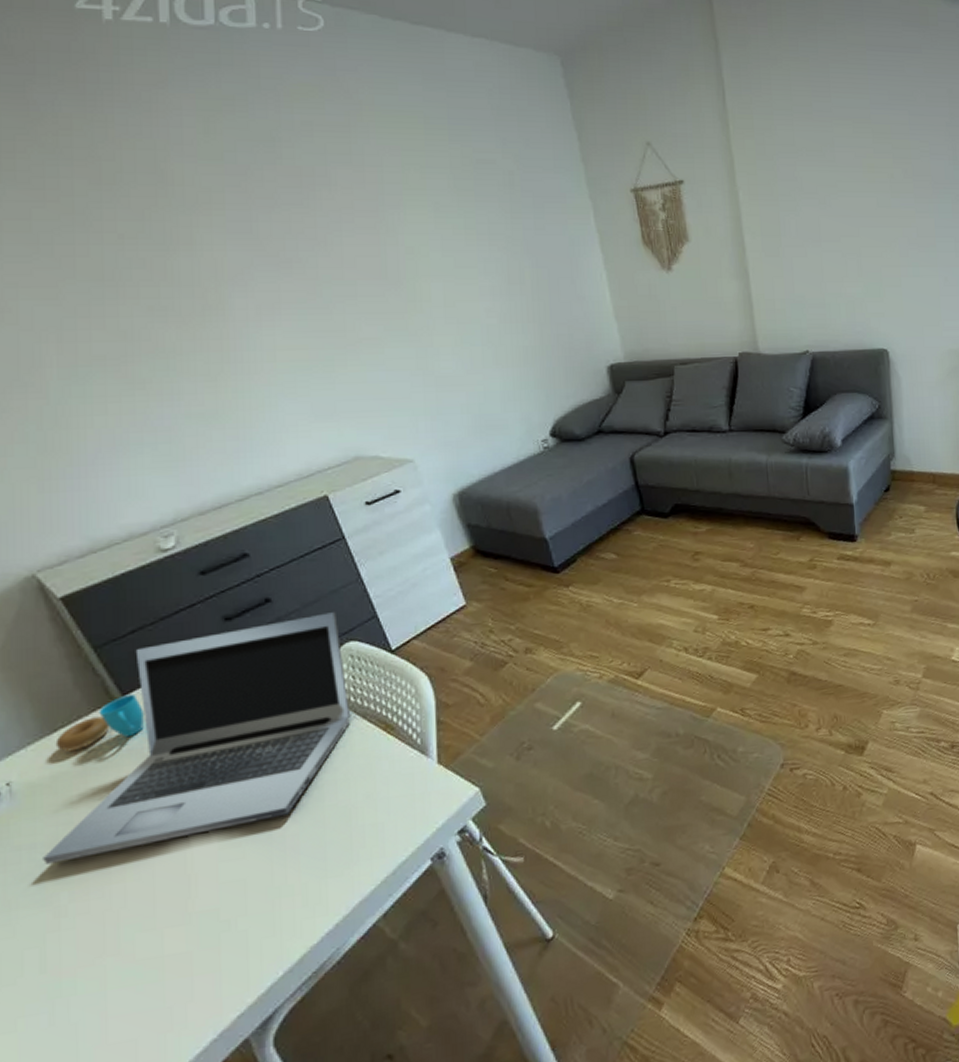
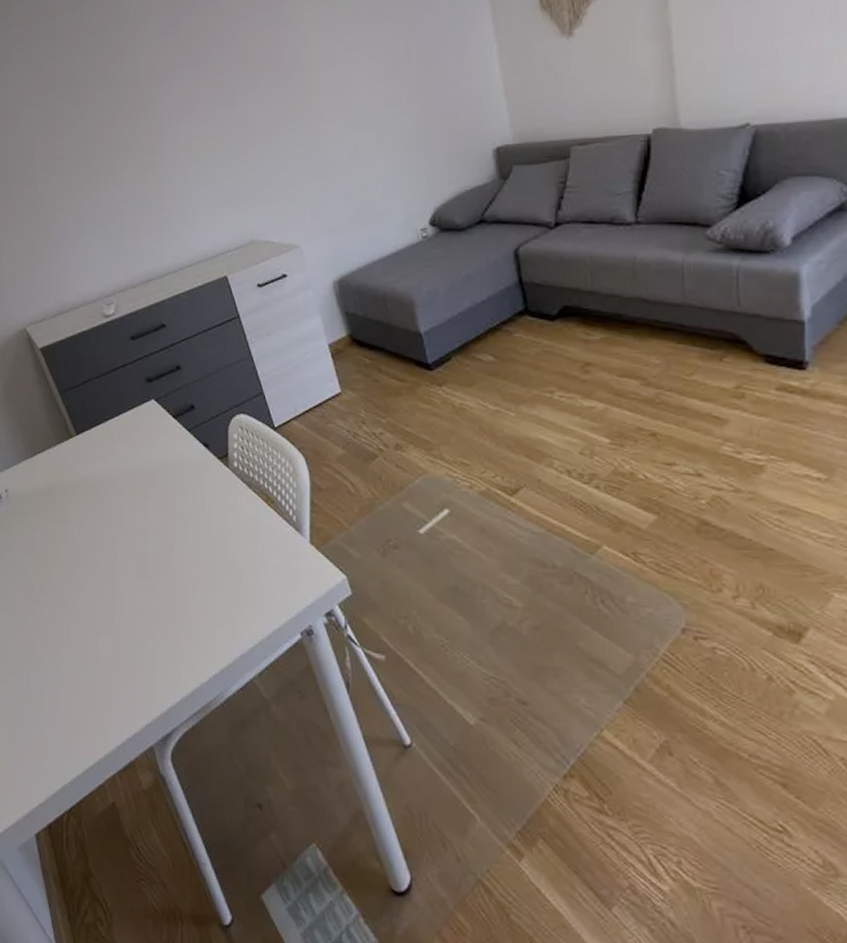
laptop: present [43,612,351,864] -> none [25,385,239,562]
cup: present [55,694,144,752] -> none [35,434,90,474]

